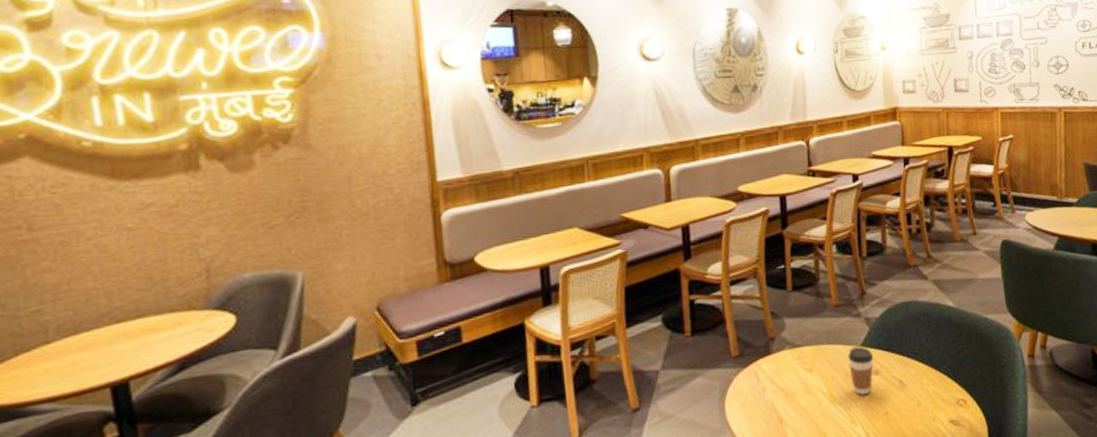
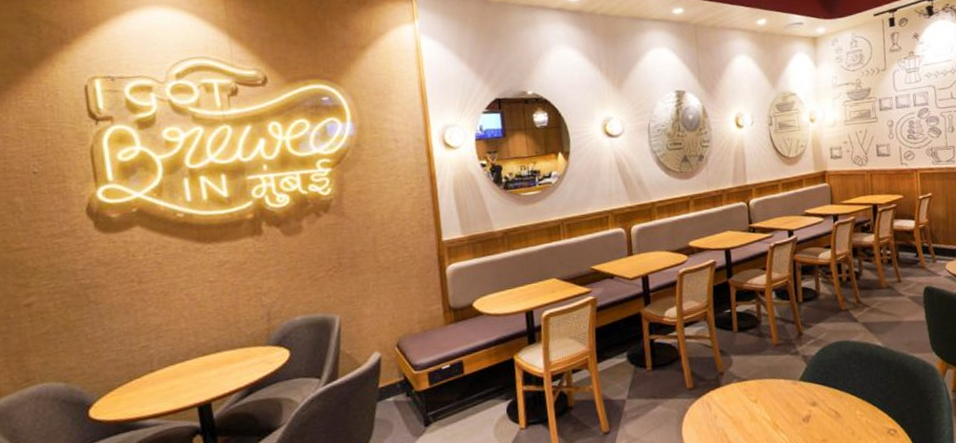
coffee cup: present [847,346,874,395] -> none [788,381,812,424]

